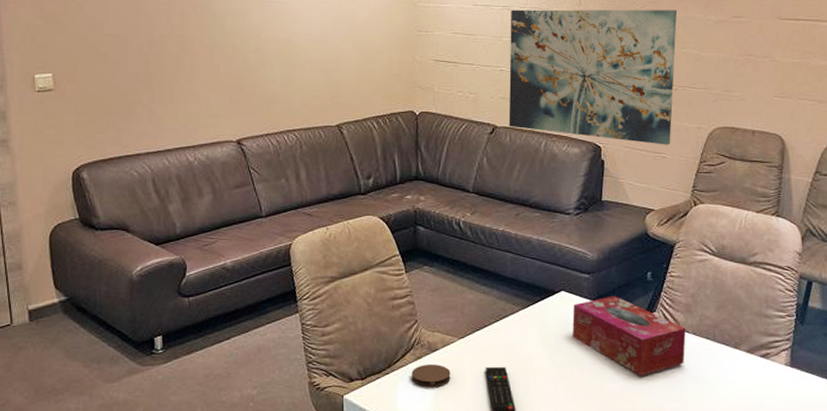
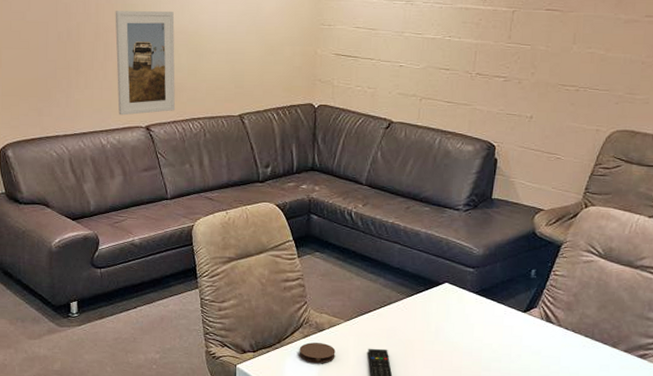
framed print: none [201,20,269,130] -> present [115,11,176,116]
wall art: present [508,9,678,145] -> none [404,4,586,146]
tissue box: present [572,295,686,375] -> none [453,290,565,366]

